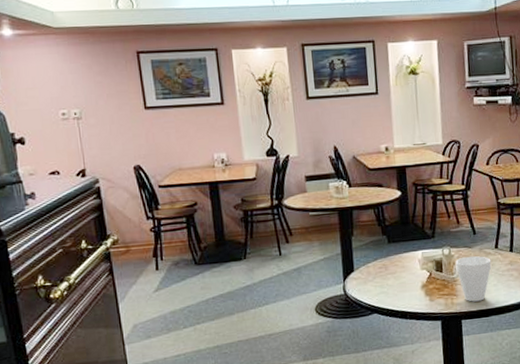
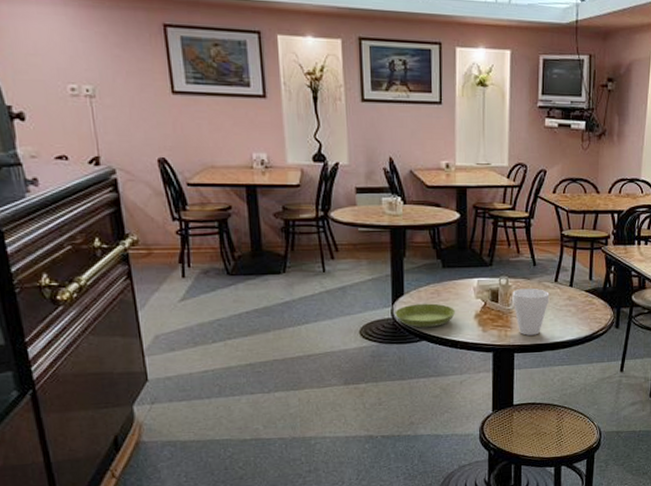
saucer: none [346,277,404,302] -> present [395,303,456,328]

